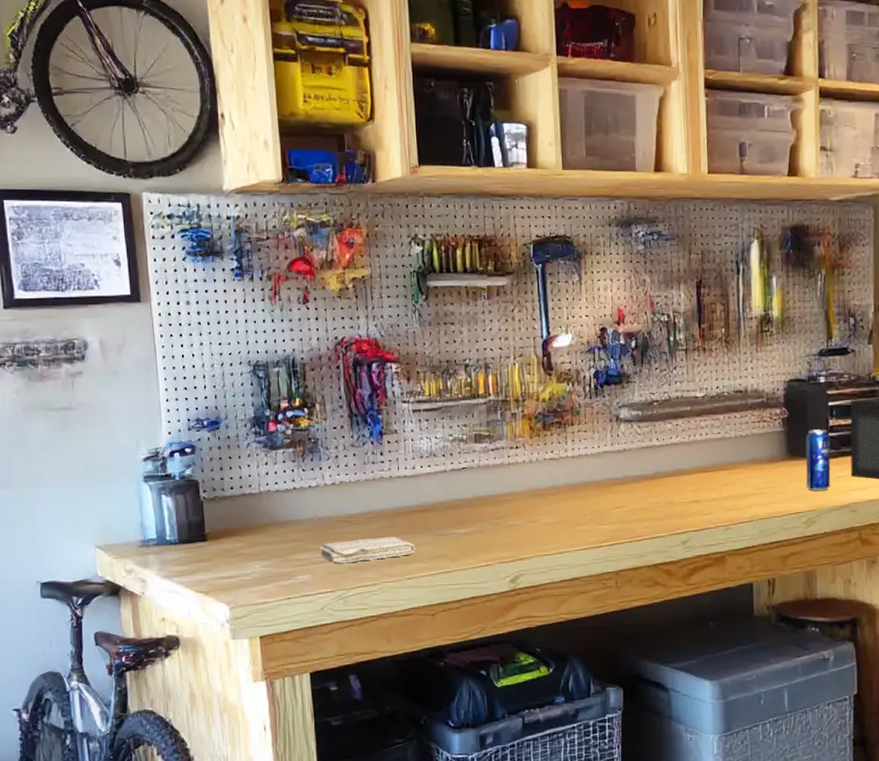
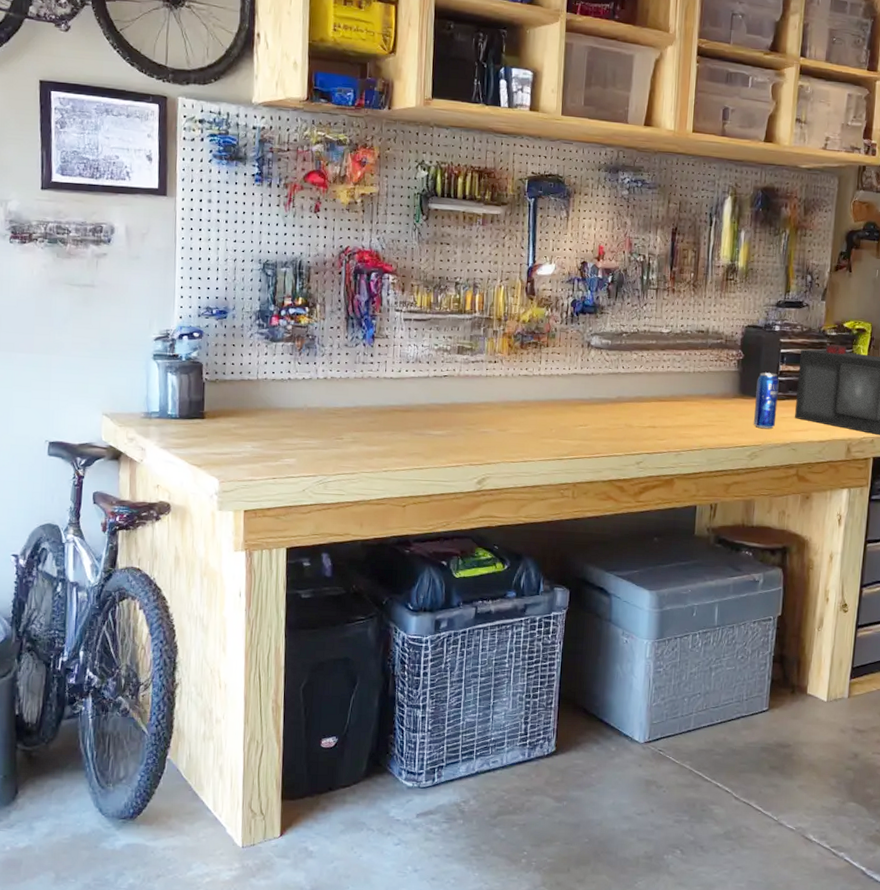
washcloth: present [320,536,416,564] -> none [307,430,395,452]

